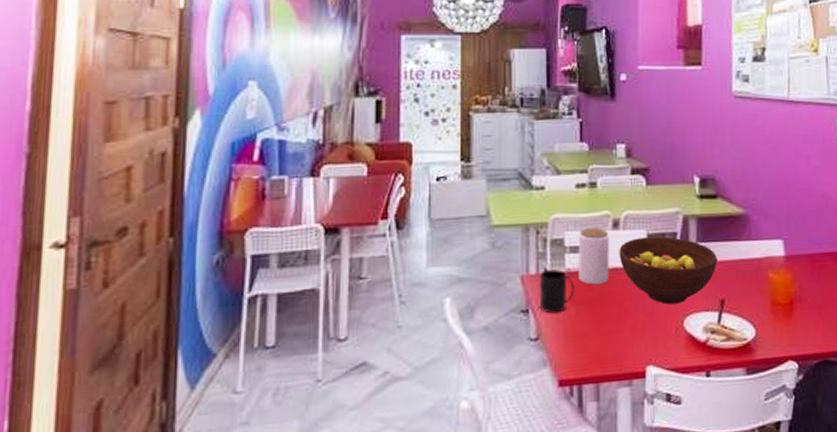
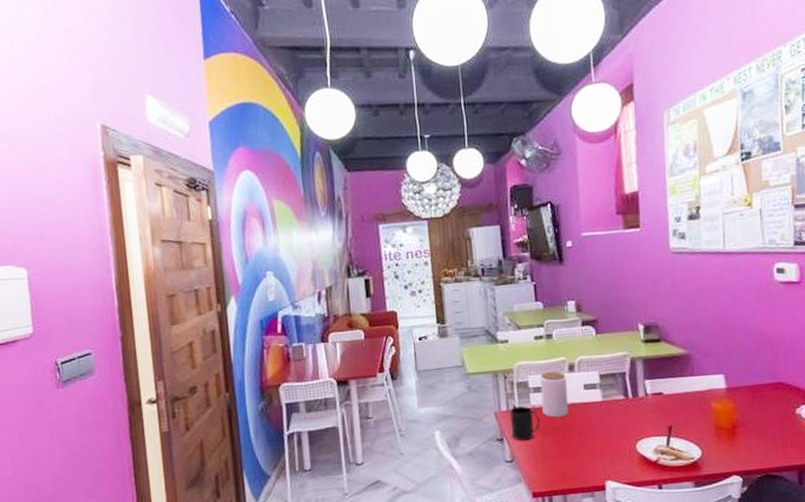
fruit bowl: present [619,236,717,305] -> none [575,376,664,432]

